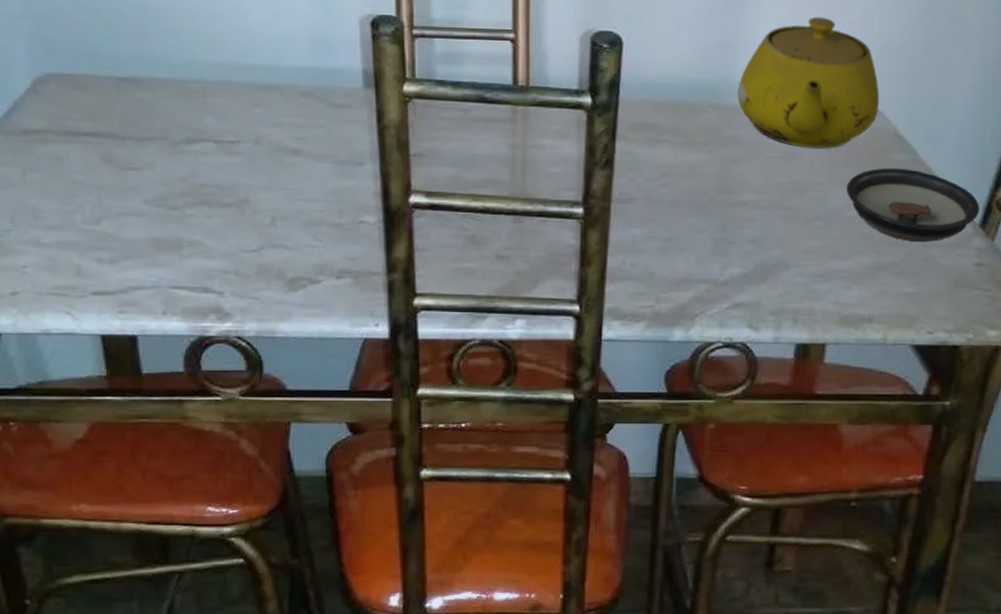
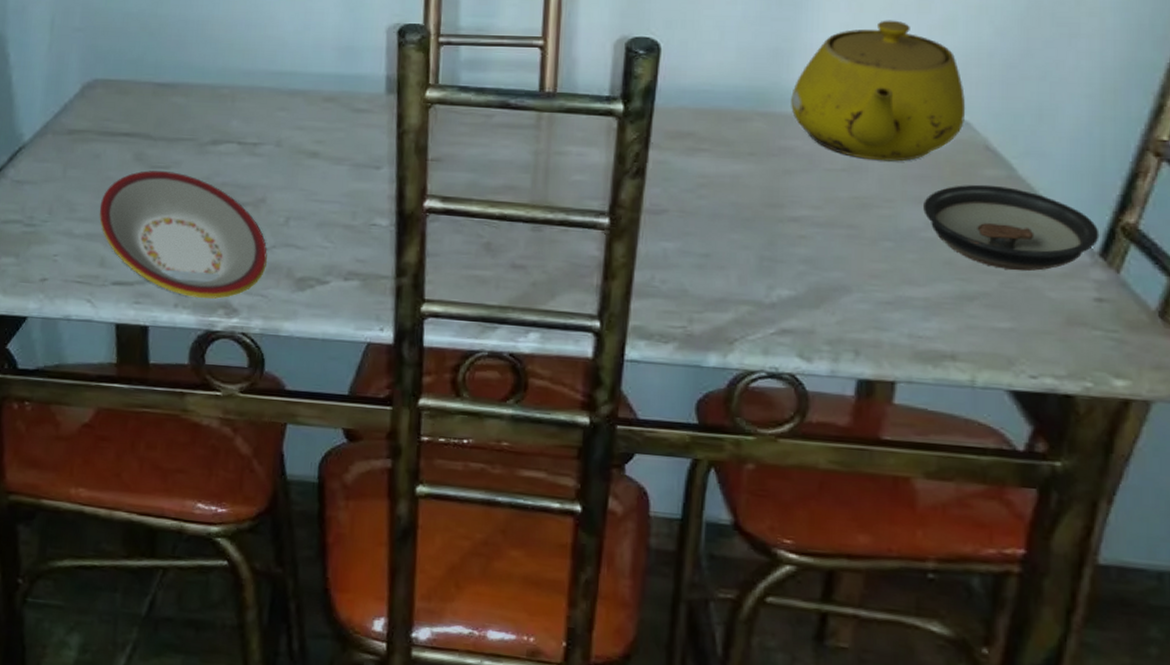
plate: none [69,173,257,304] -> present [99,170,268,299]

